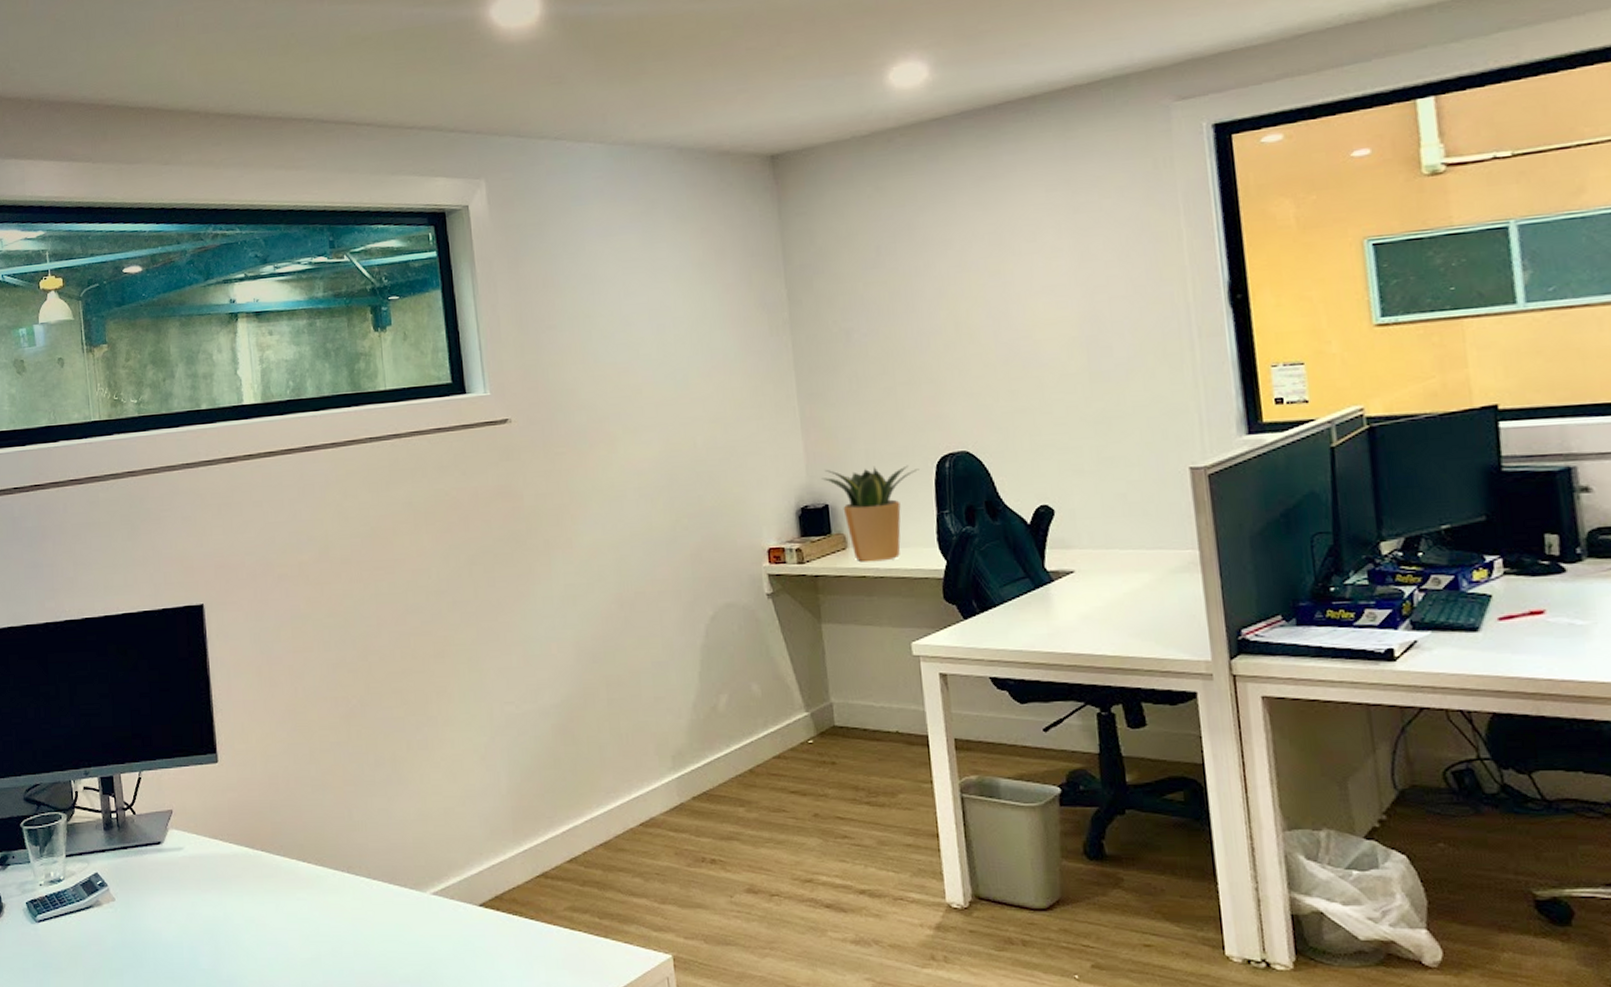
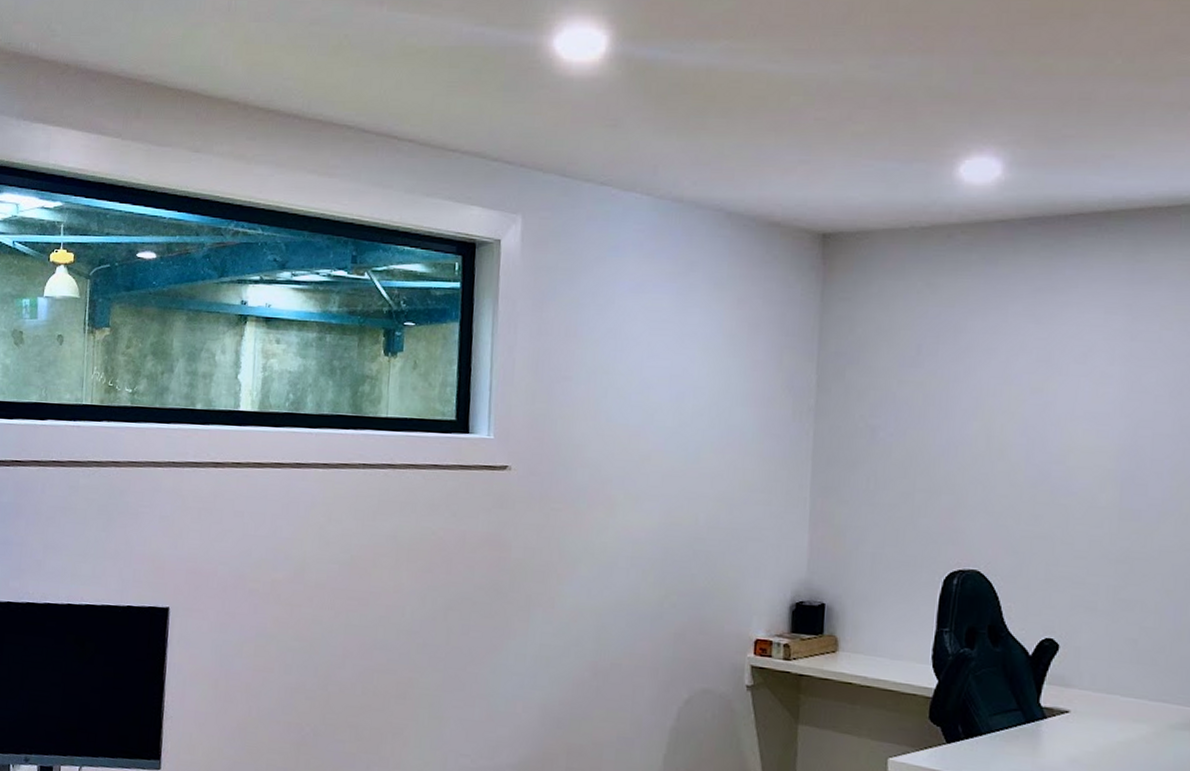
potted plant: present [822,465,919,562] -> none [822,568,925,671]

